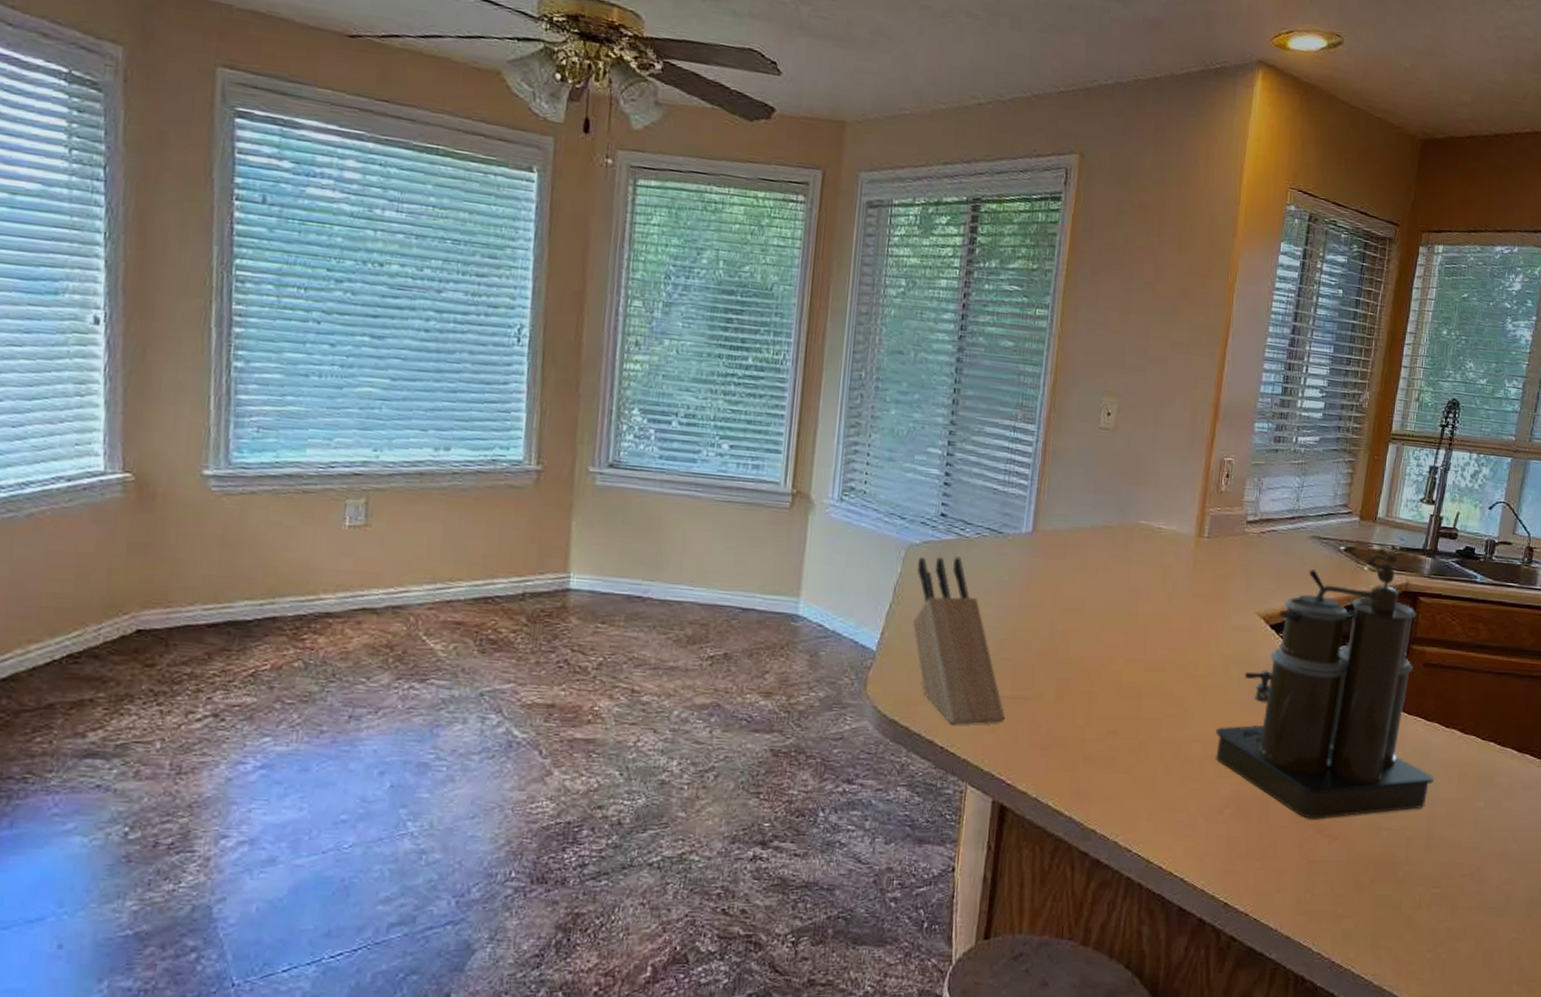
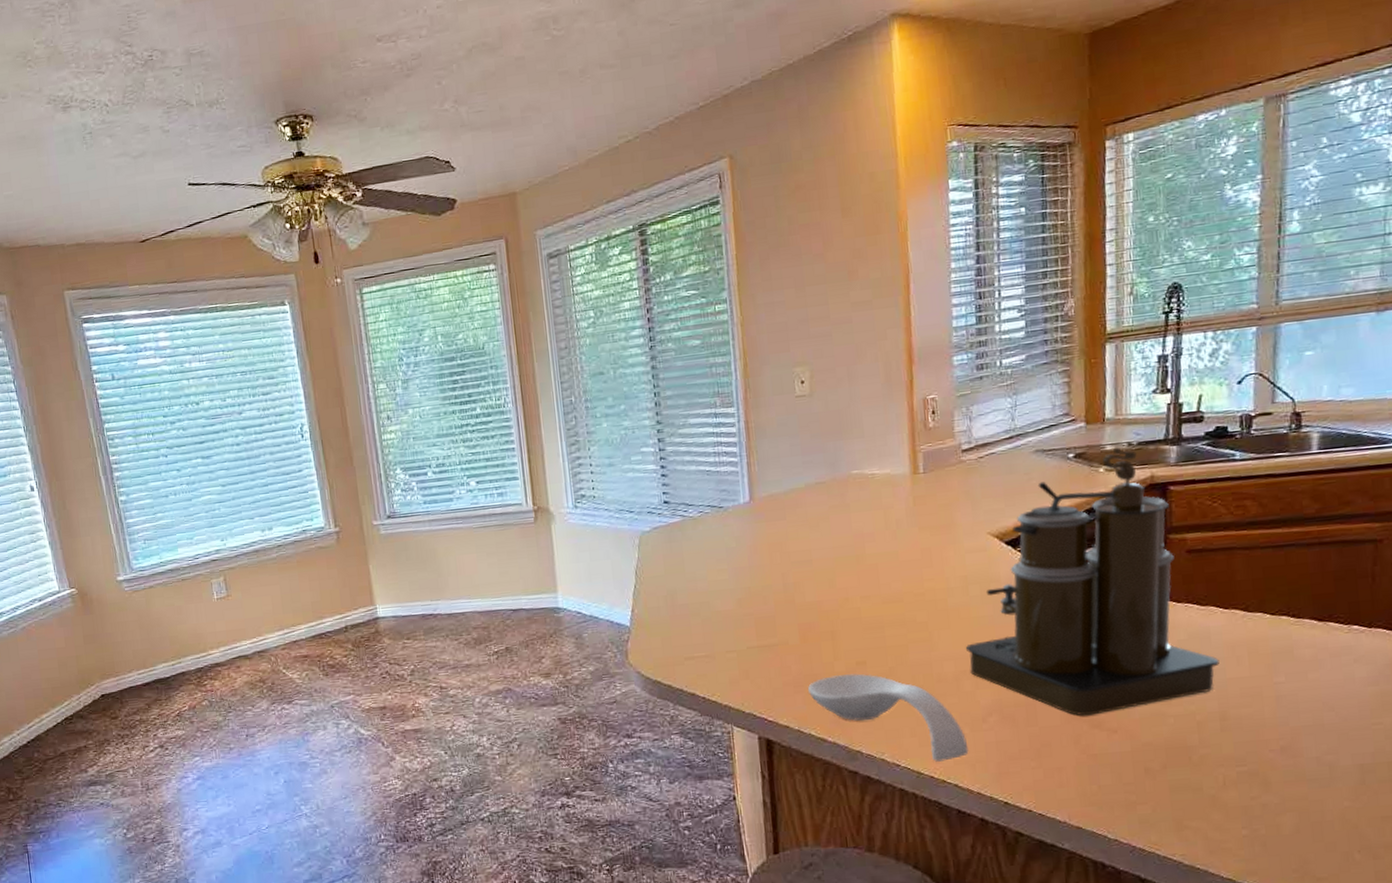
knife block: present [912,556,1005,725] -> none [651,535,757,677]
spoon rest: none [1054,742,1201,851] -> present [808,673,969,762]

